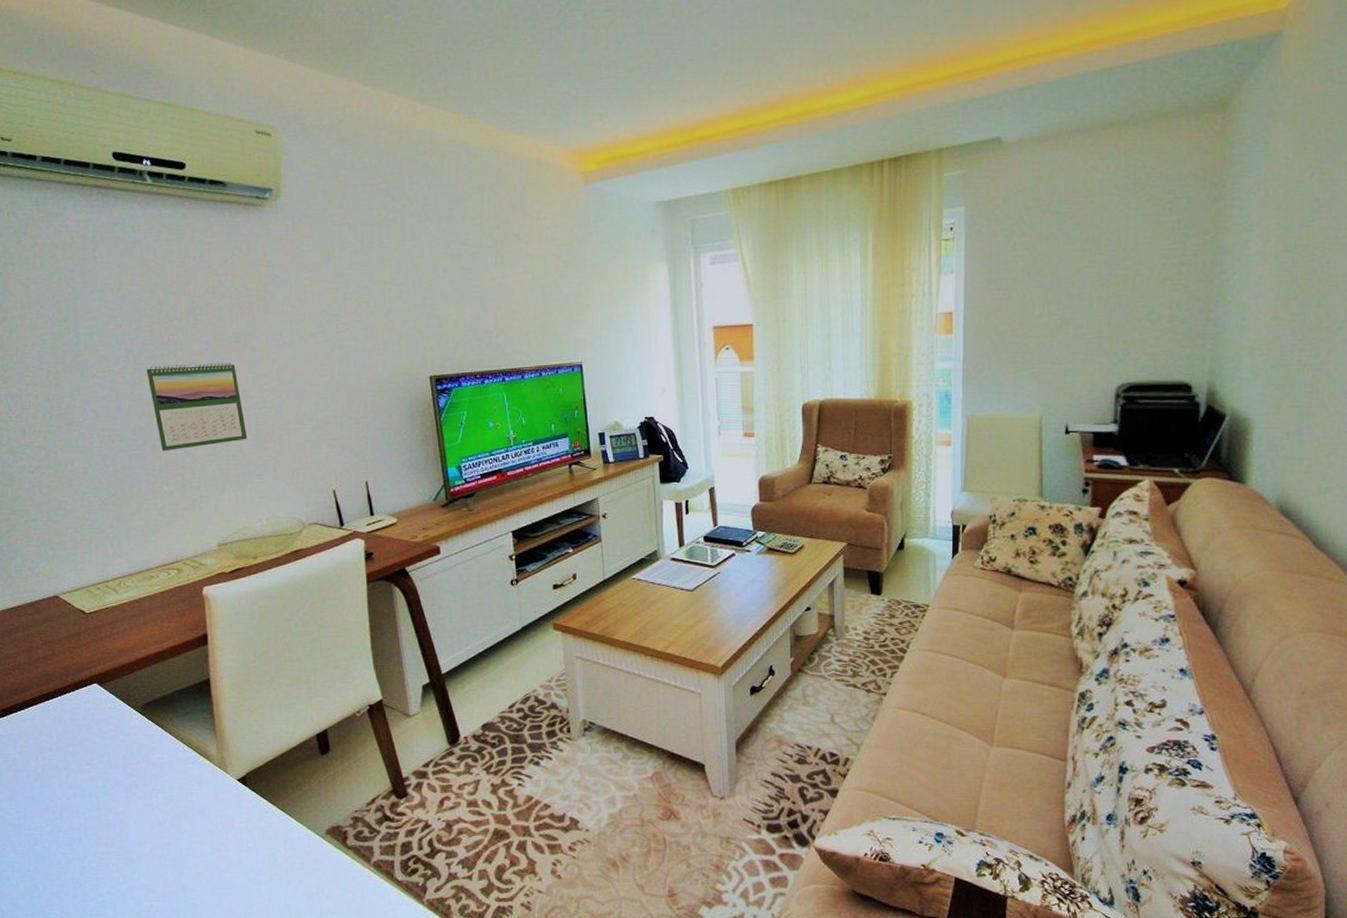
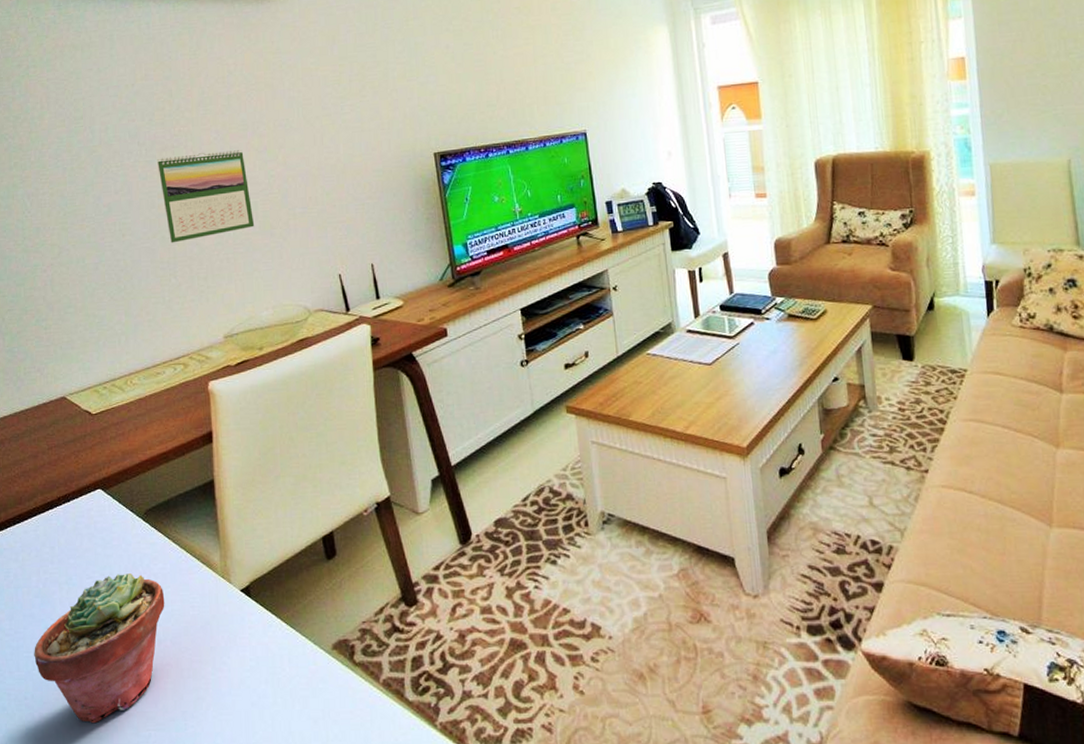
potted succulent: none [35,762,164,894] -> present [34,573,165,724]

